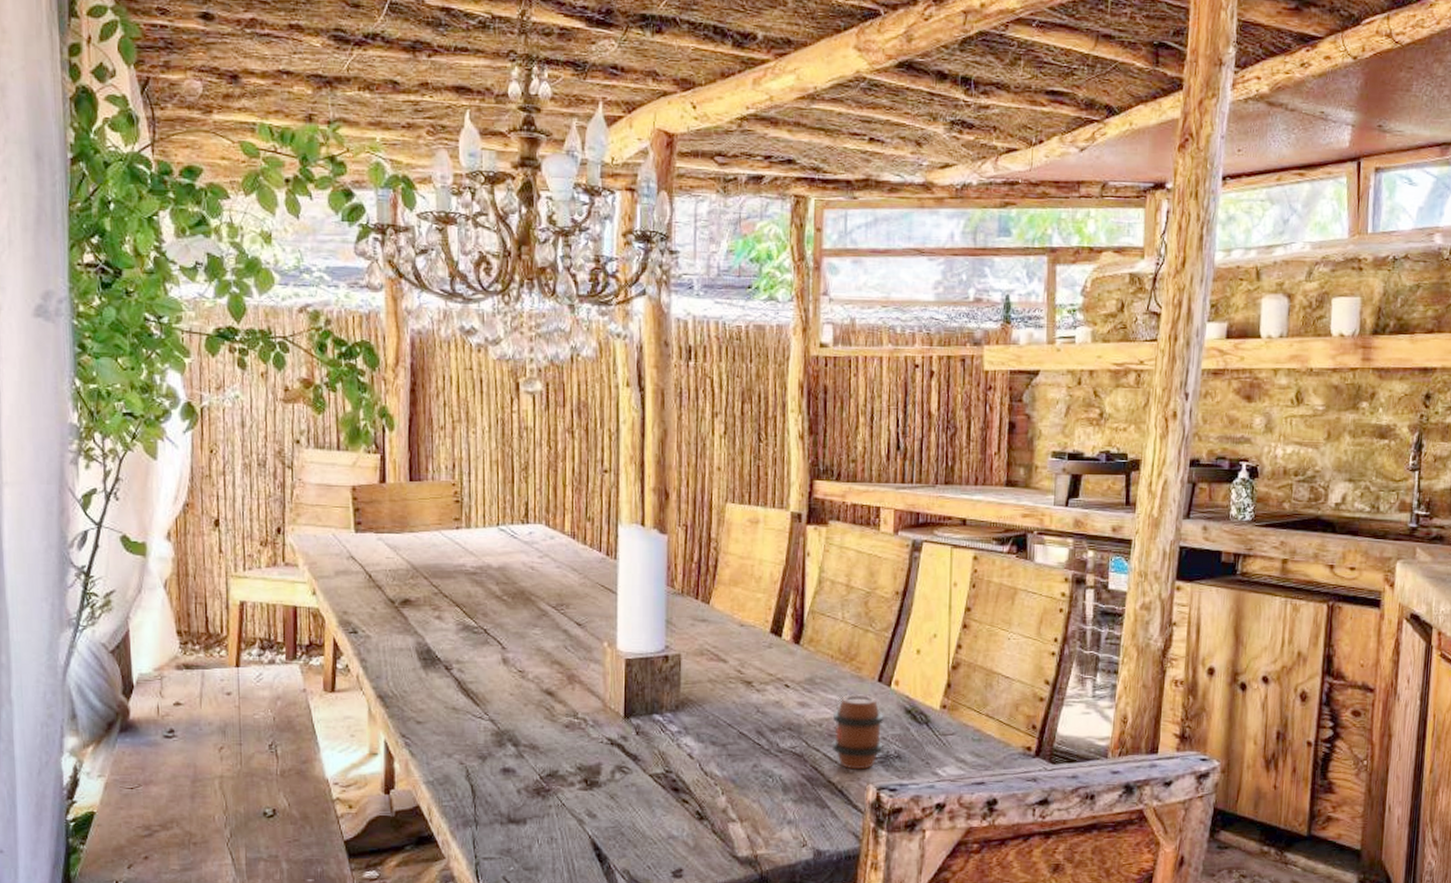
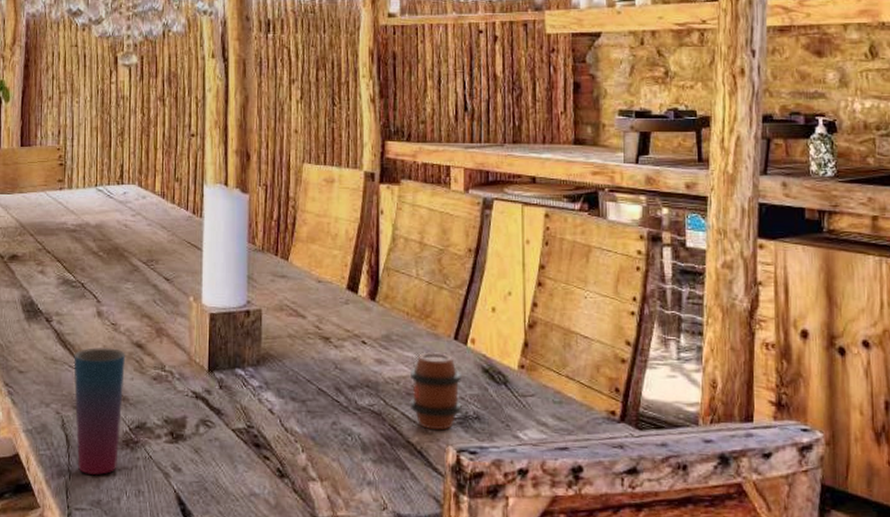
cup: none [477,695,535,825] -> present [73,346,126,476]

